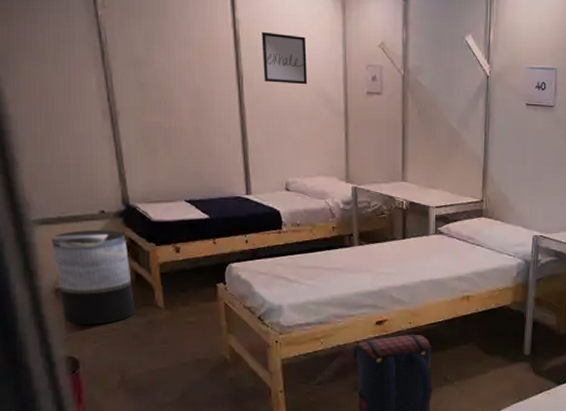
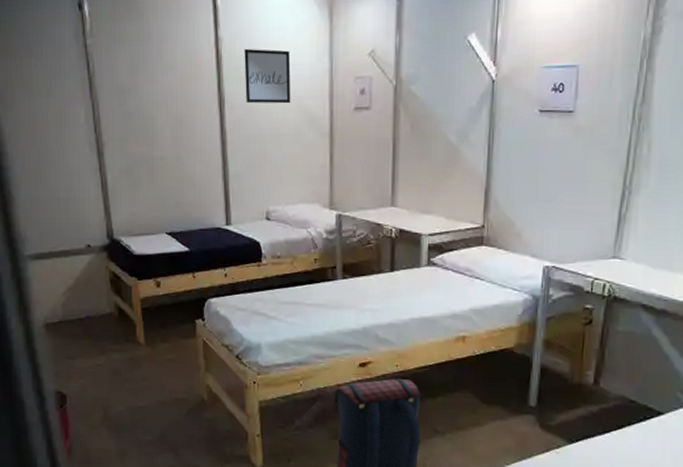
trash can: present [52,229,136,325] -> none [43,264,118,360]

